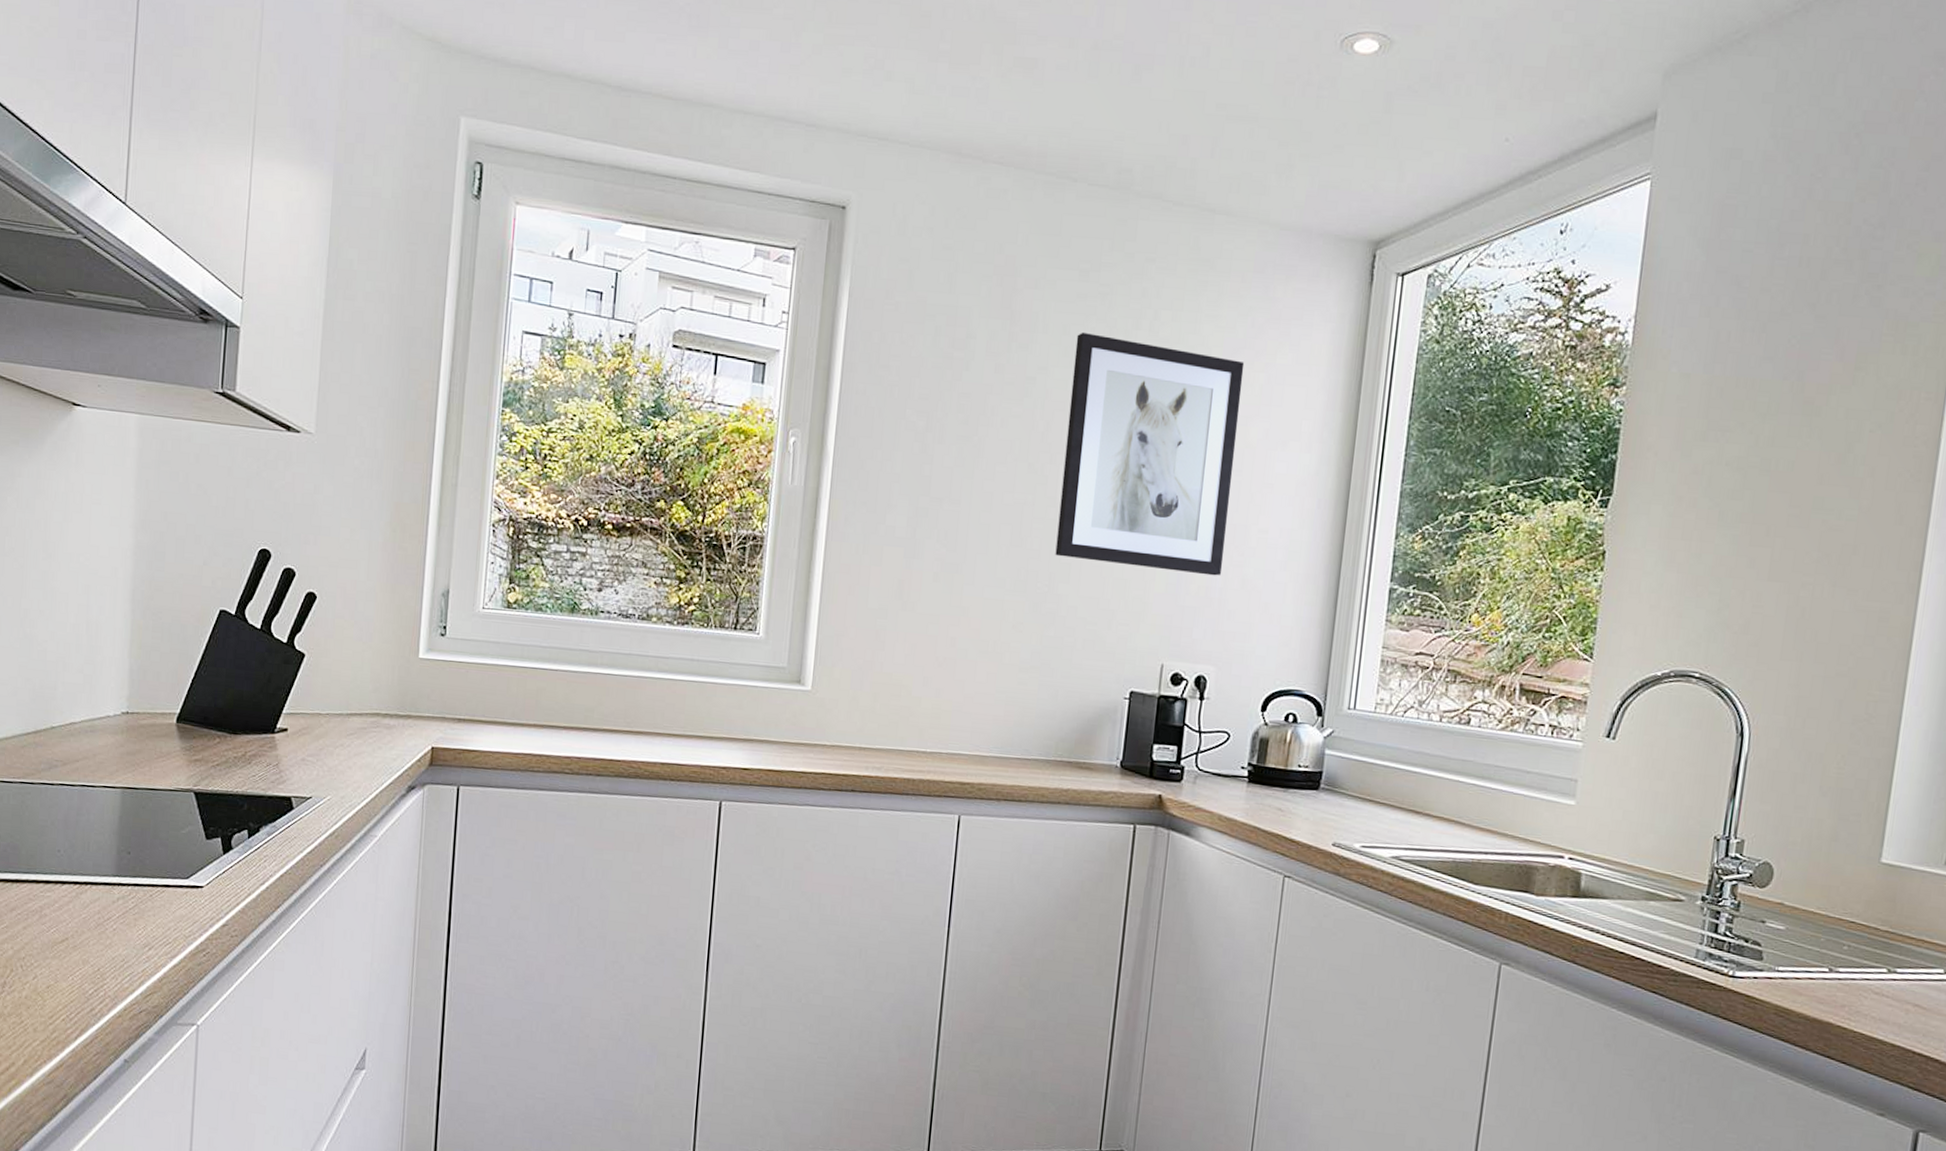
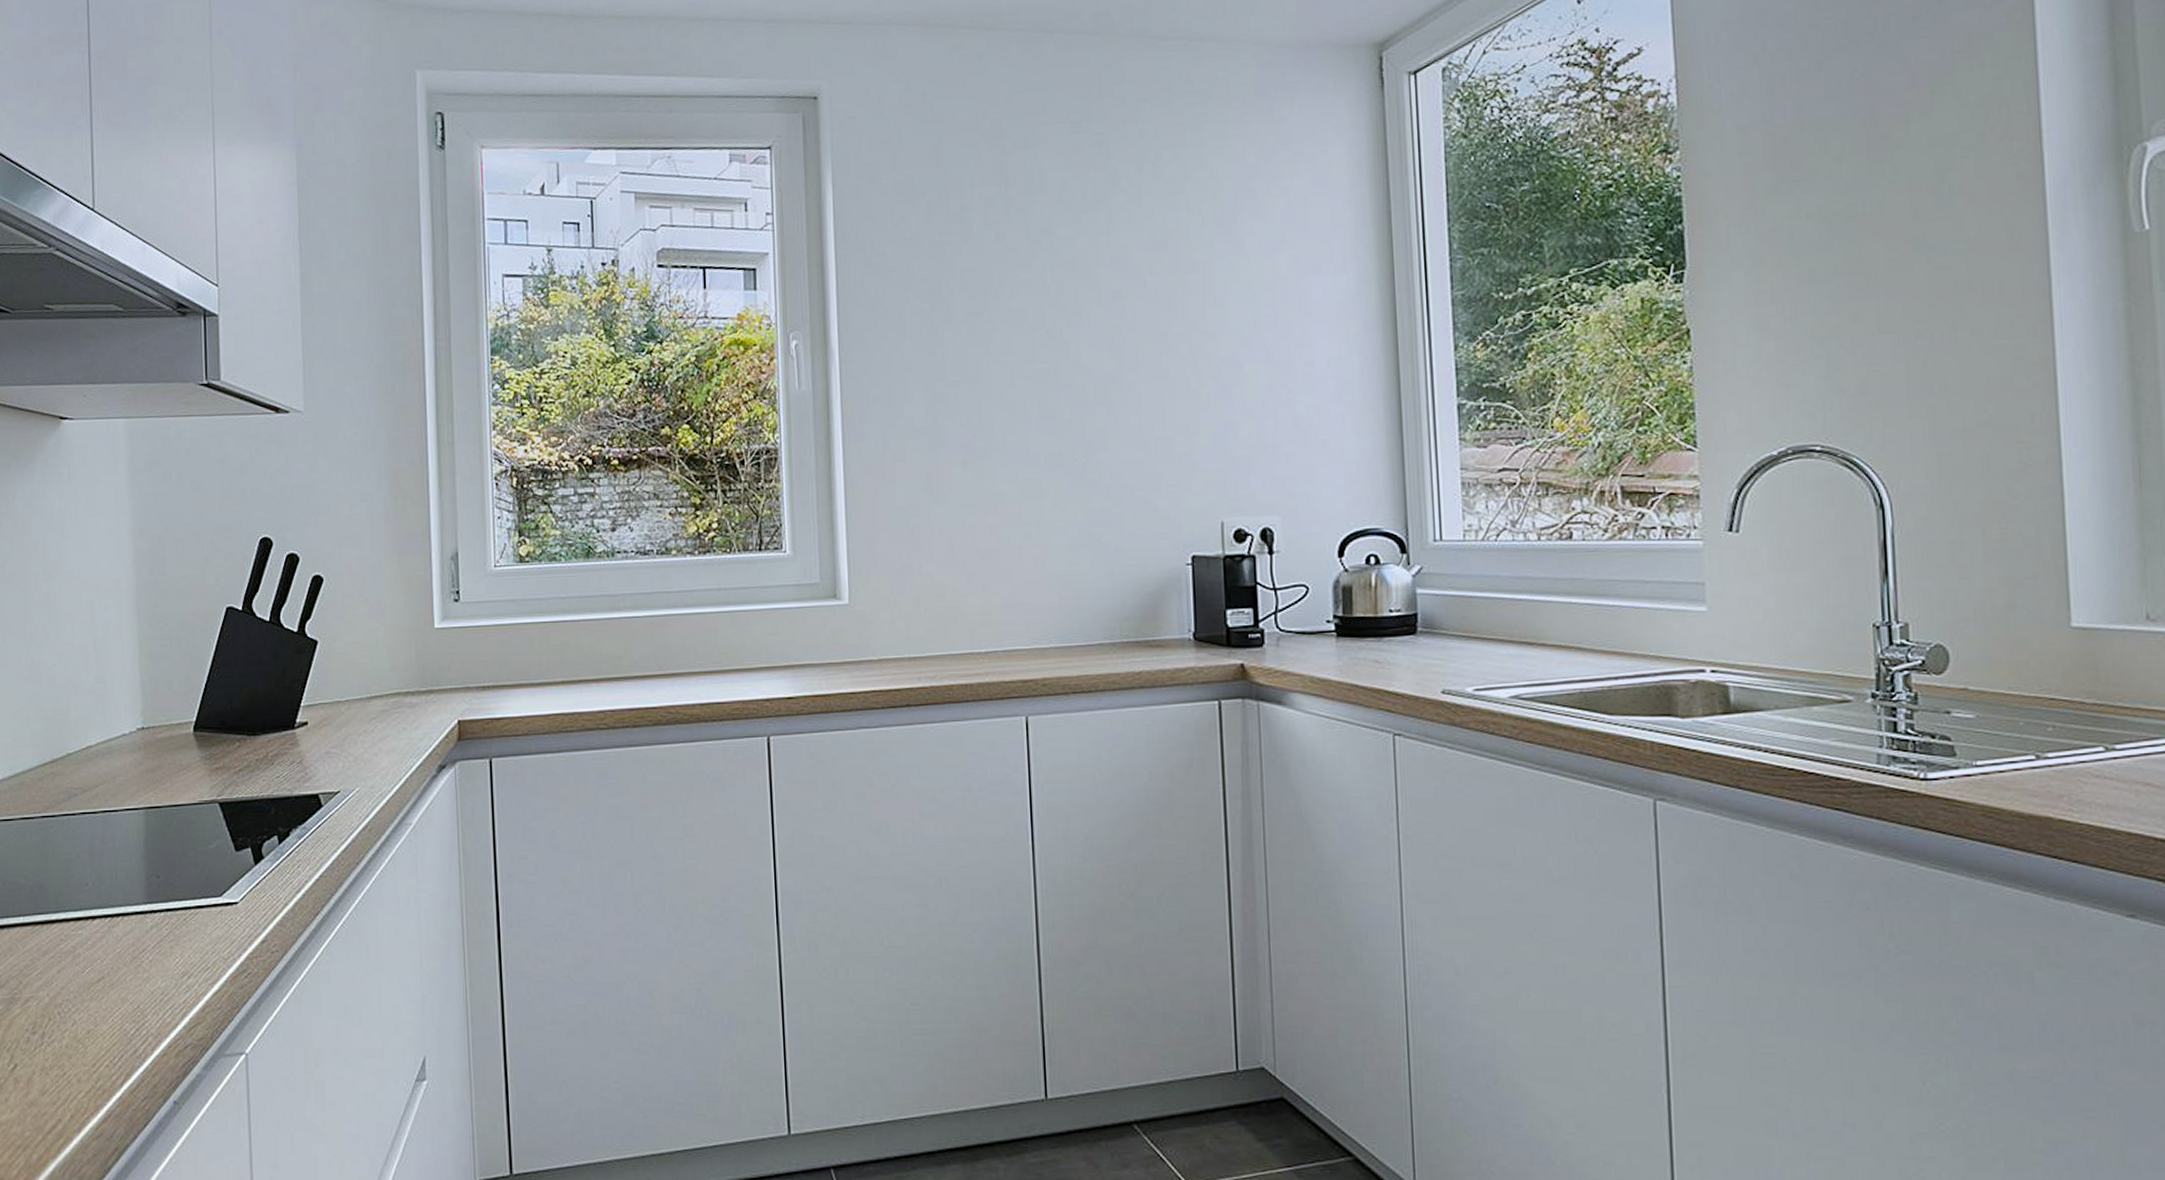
wall art: present [1055,331,1245,576] -> none [1077,184,1272,423]

